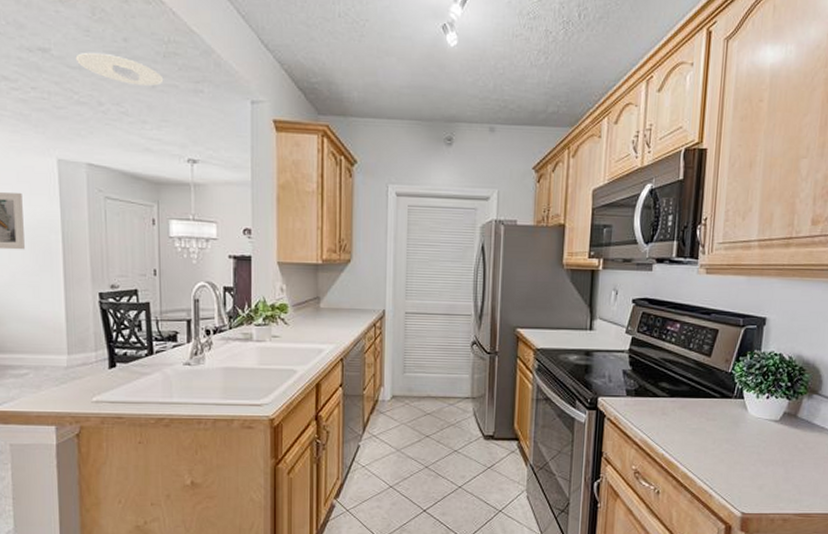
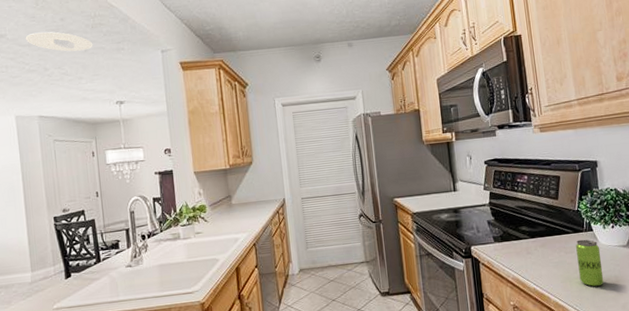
beverage can: none [717,407,748,462] -> present [576,239,604,287]

